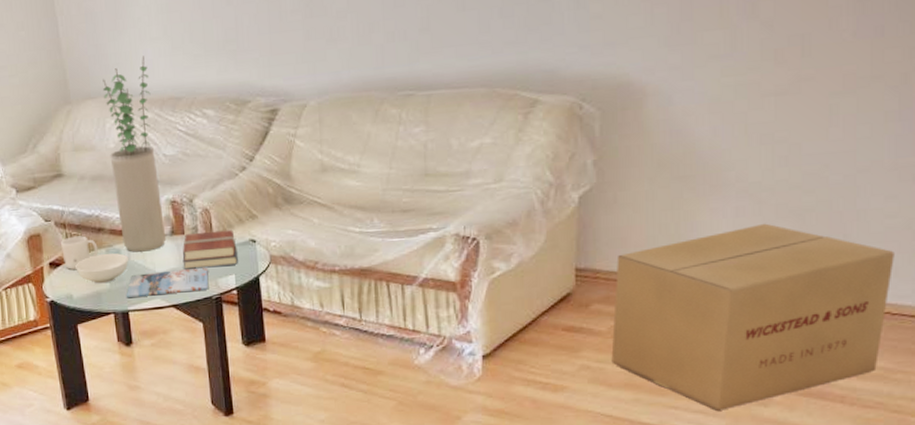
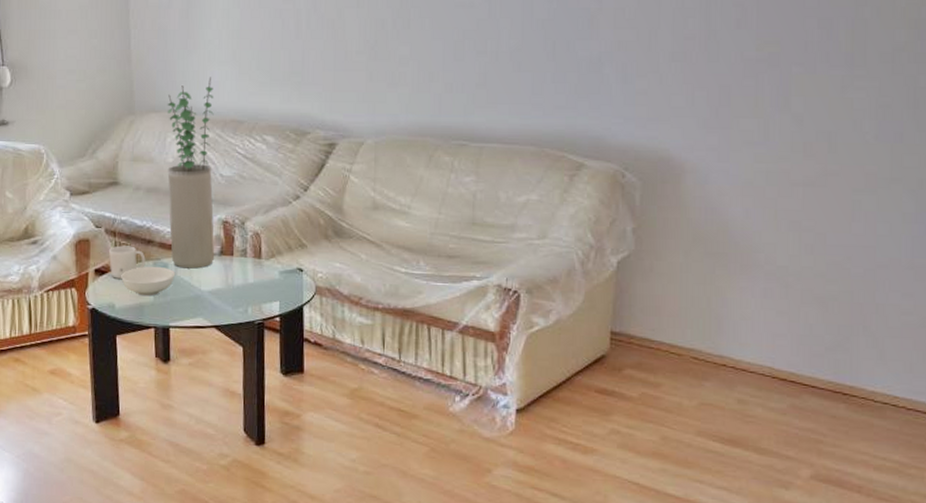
magazine: present [126,267,209,299] -> none [168,290,253,315]
books: present [182,230,238,269] -> none [228,255,284,292]
box: present [611,223,894,411] -> none [641,307,910,489]

